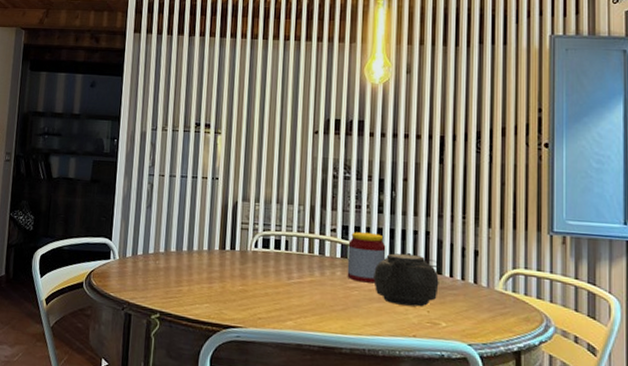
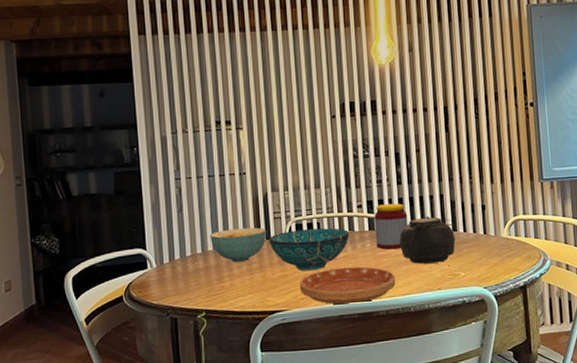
cereal bowl: none [174,232,232,269] -> present [210,227,267,262]
decorative bowl: none [233,244,320,291] -> present [269,228,350,272]
saucer: none [258,291,365,335] -> present [299,266,396,305]

